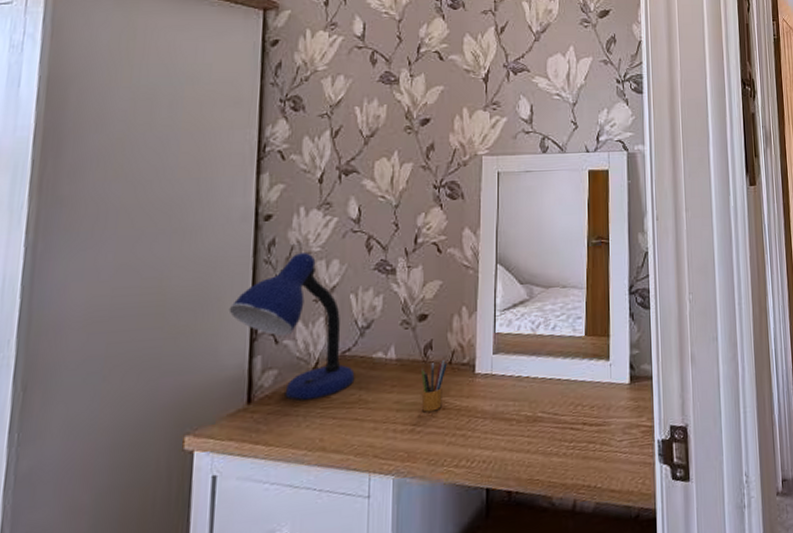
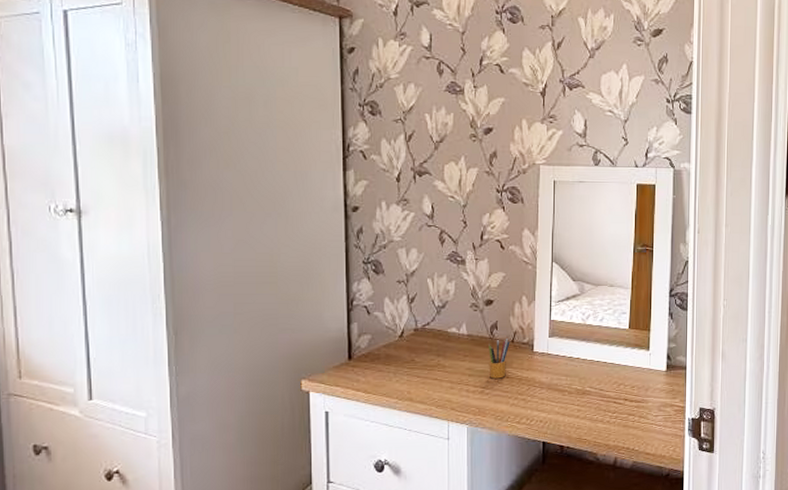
desk lamp: present [229,251,355,402] -> none [328,240,434,362]

